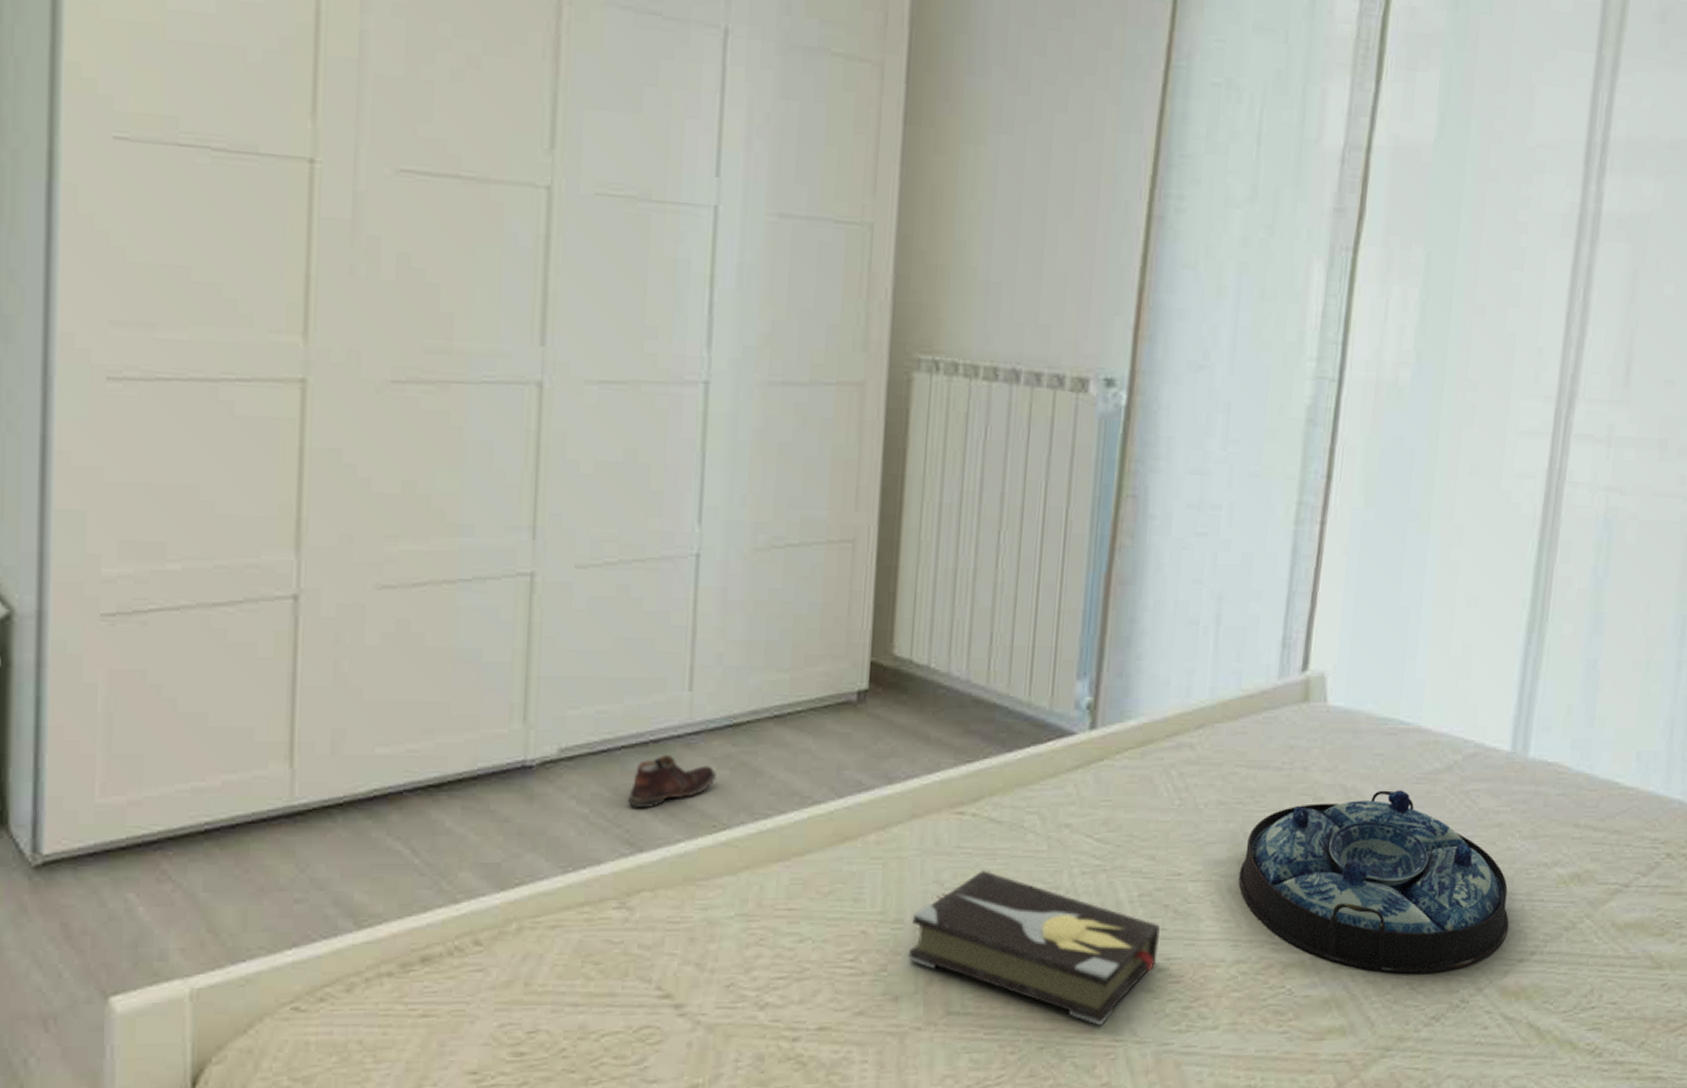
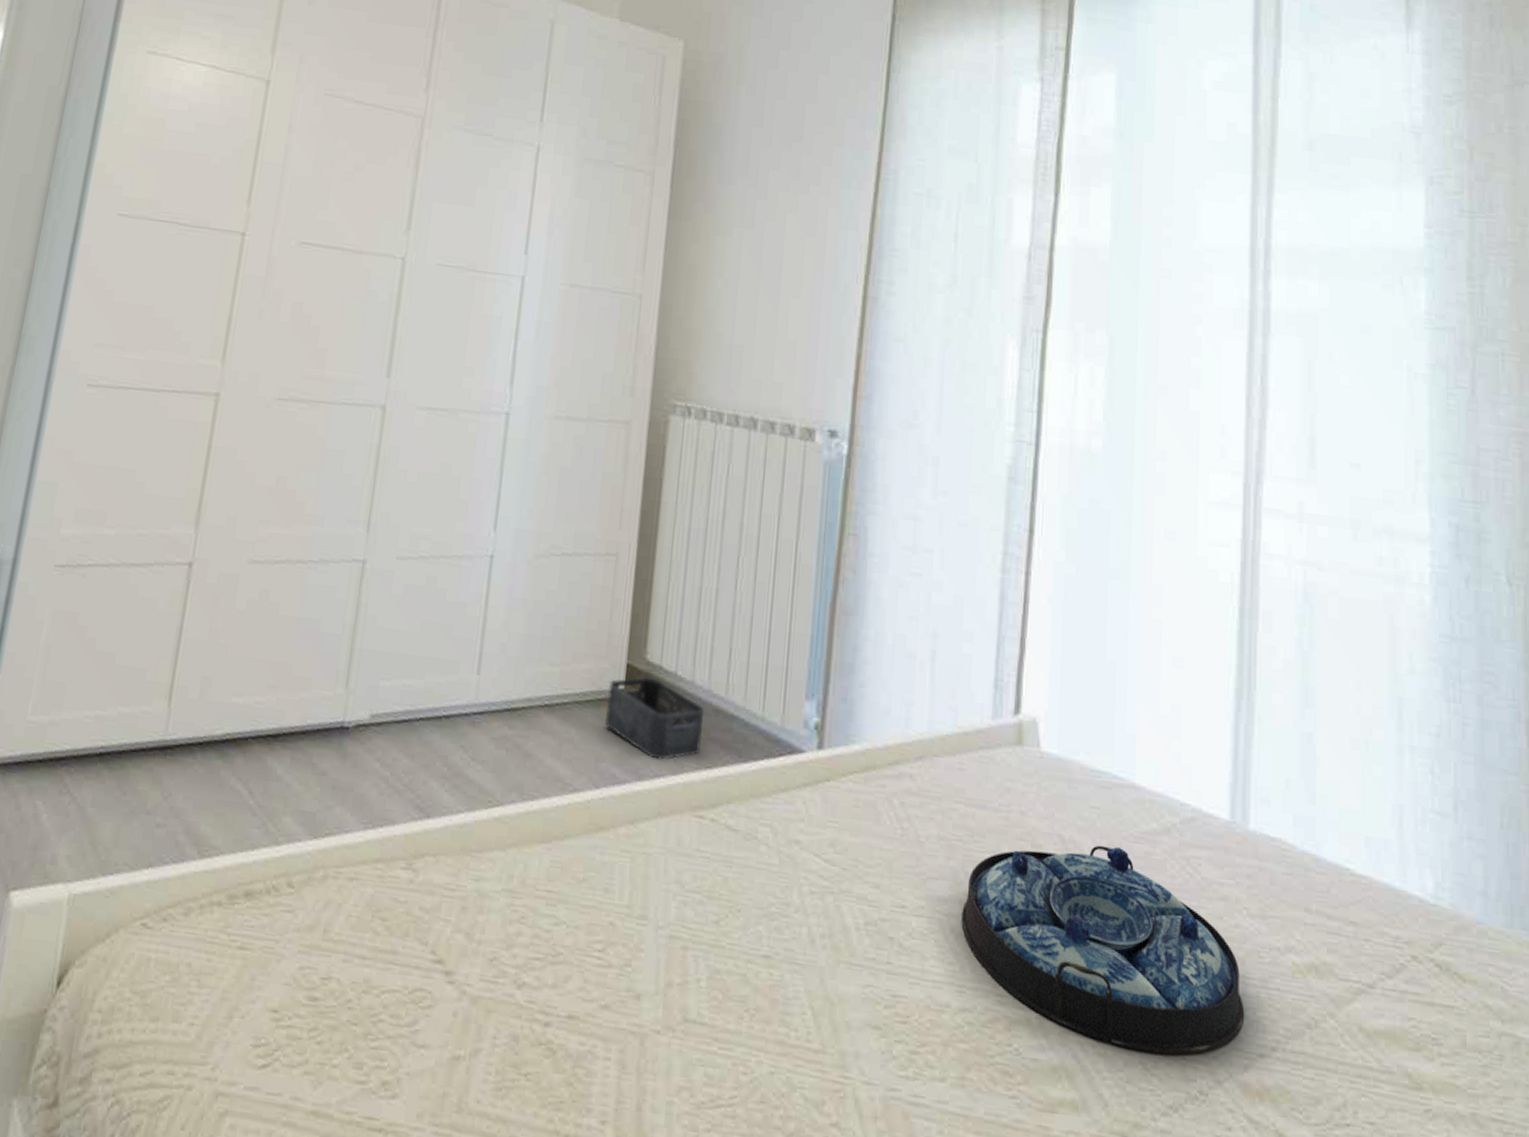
shoe: present [627,755,716,808] -> none [420,730,494,778]
storage bin: none [847,674,962,760] -> present [605,677,704,760]
hardback book: present [907,870,1160,1027] -> none [650,877,886,1059]

